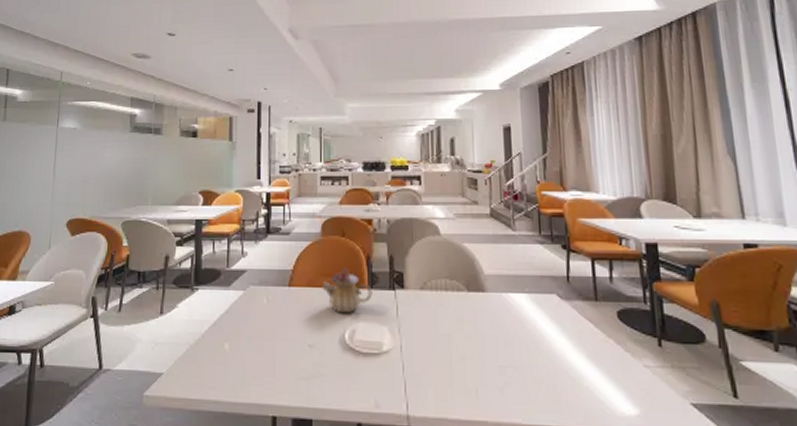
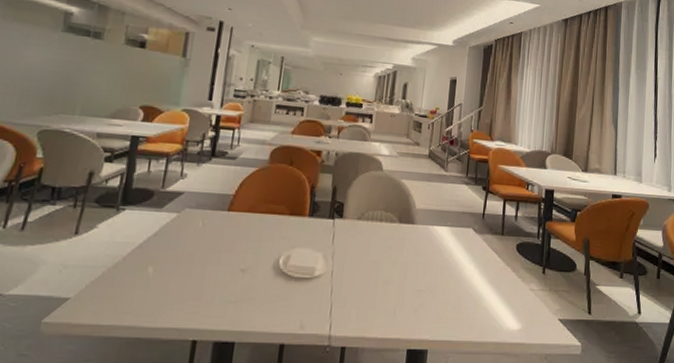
teapot: present [322,267,373,314] -> none [262,195,313,240]

